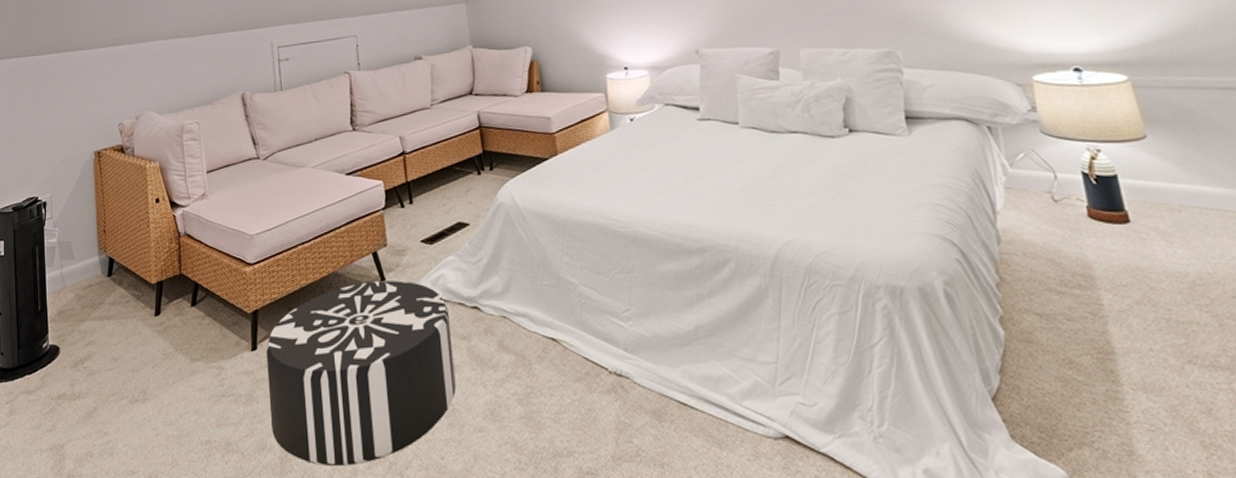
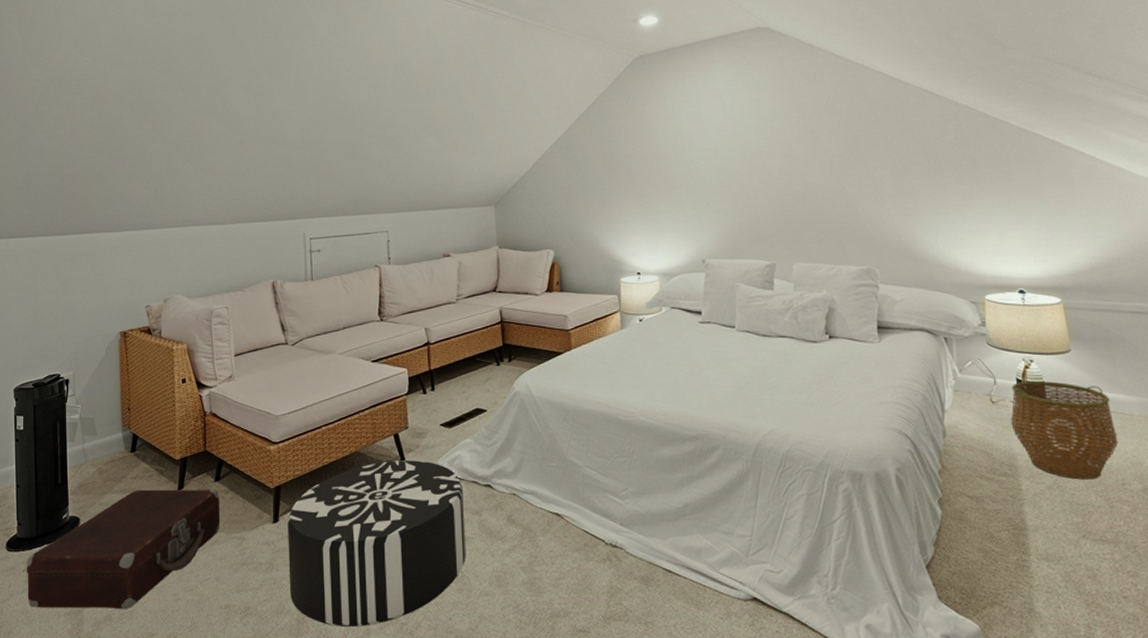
suitcase: none [9,314,198,444] -> present [26,488,221,608]
basket: none [1076,173,1221,292] -> present [1011,380,1118,480]

